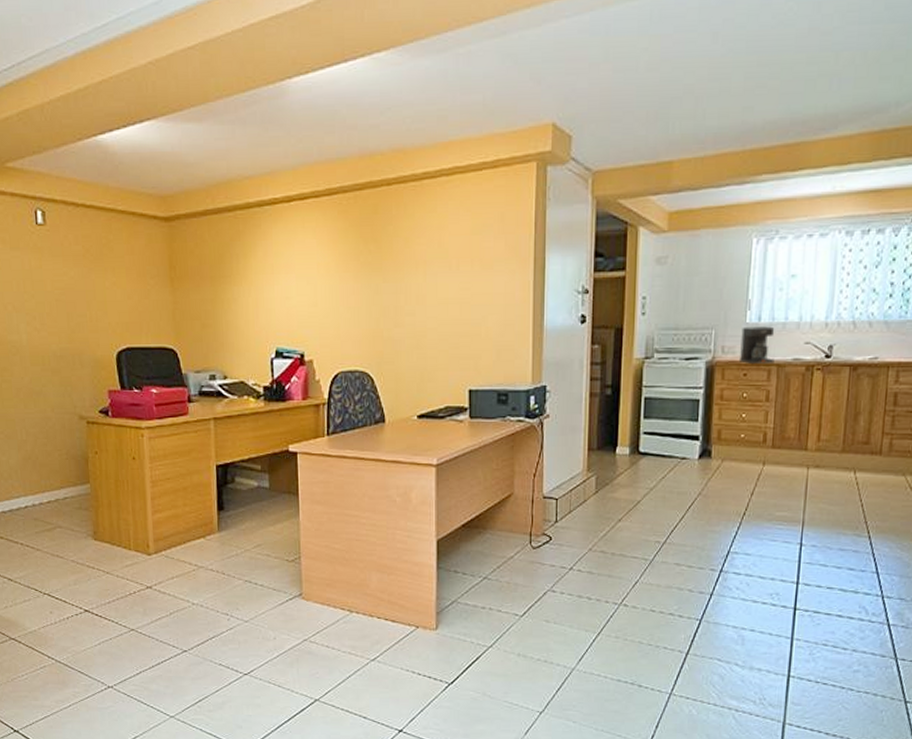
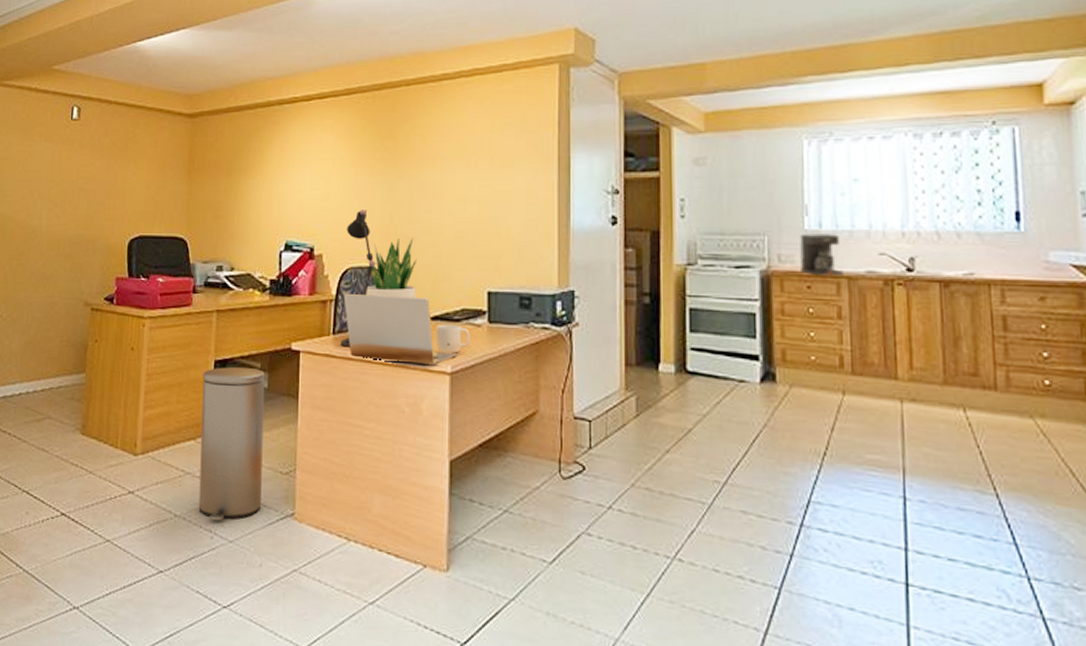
pedal bin: none [206,470,272,605] -> present [198,367,266,521]
desk lamp: none [335,314,365,447] -> present [341,209,376,347]
laptop: none [335,397,442,459] -> present [343,294,458,366]
planter: none [356,341,404,399] -> present [366,237,418,299]
mug: none [422,421,453,447] -> present [436,324,470,354]

